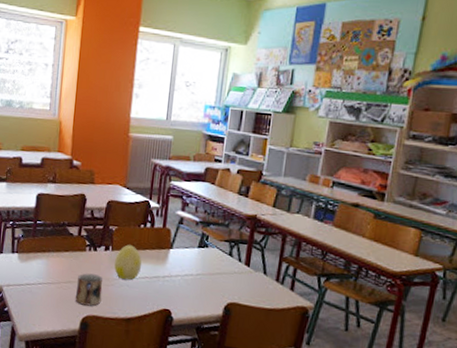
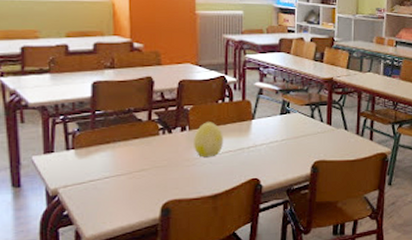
mug: present [75,273,104,306] -> none [151,157,183,191]

